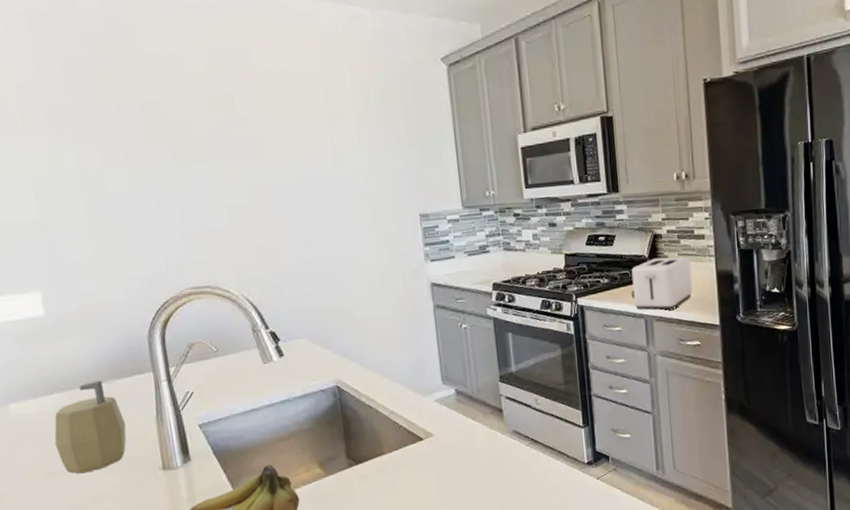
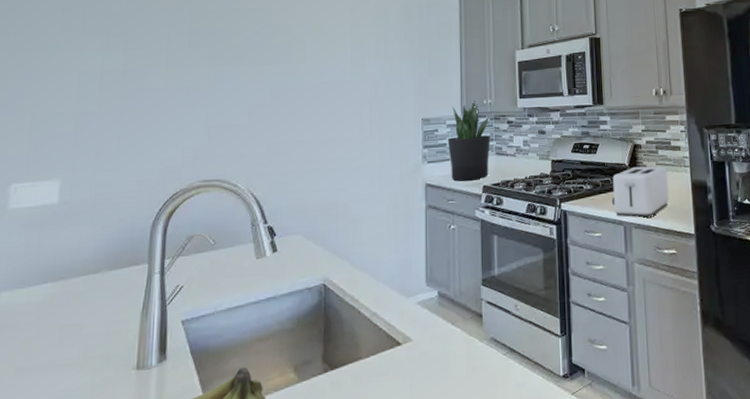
soap dispenser: present [54,380,127,474] -> none [35,270,110,371]
planter: none [450,193,498,280] -> present [448,101,490,182]

